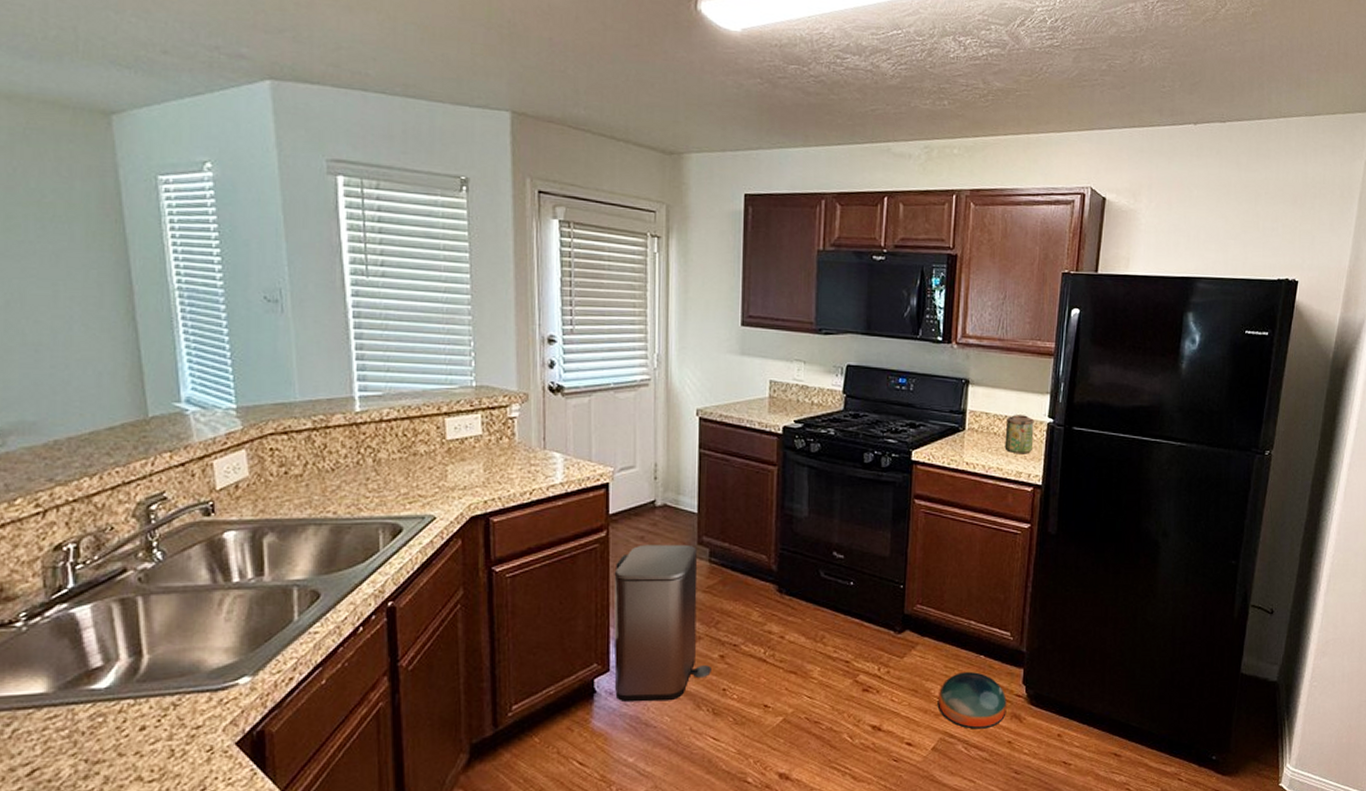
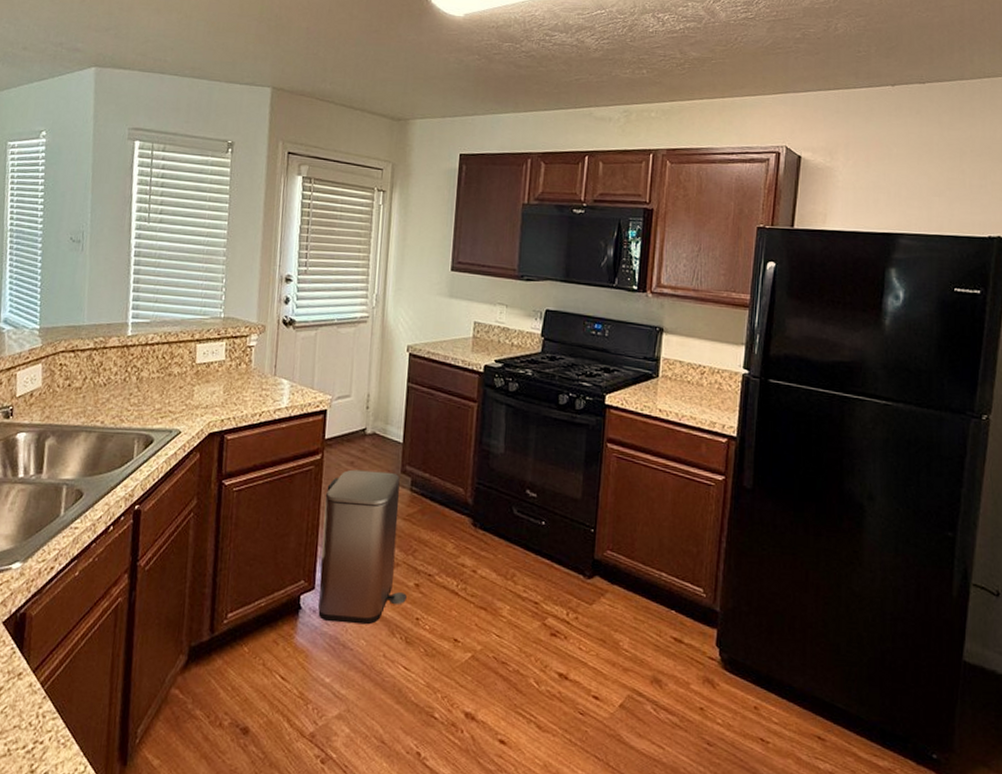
pet bowl: present [937,671,1007,729] -> none [626,625,699,691]
canister: present [1004,415,1034,454] -> none [698,364,729,405]

